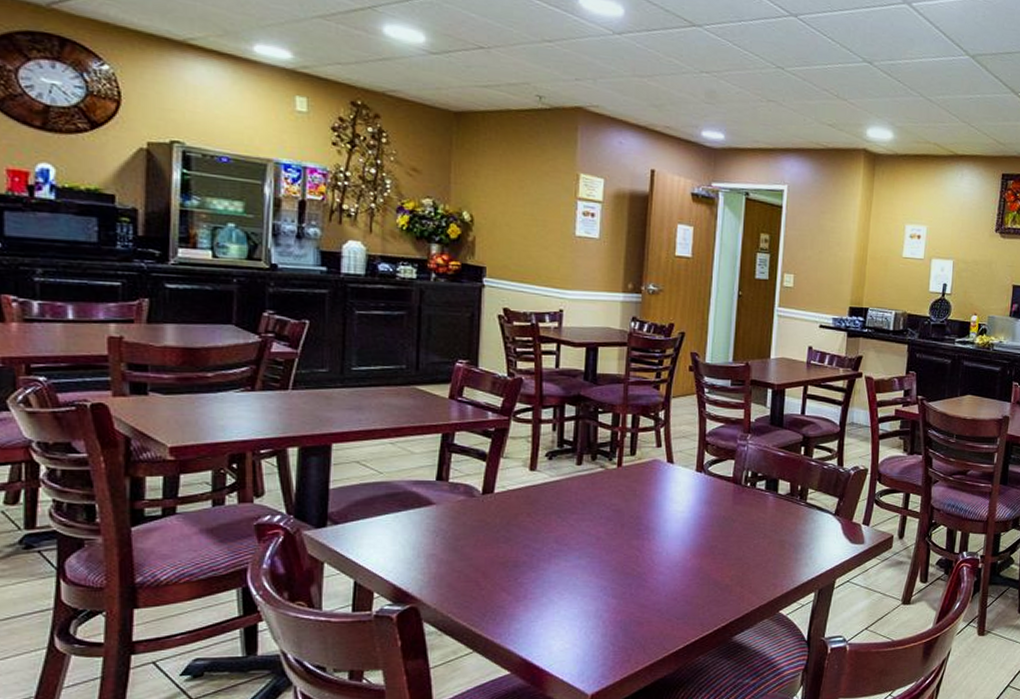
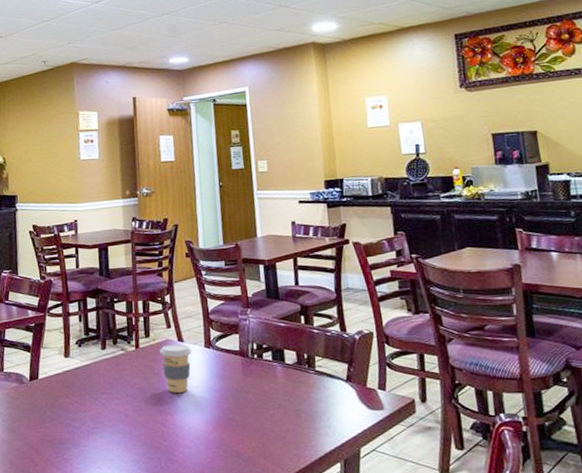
coffee cup: none [645,465,681,517] -> present [160,344,192,393]

